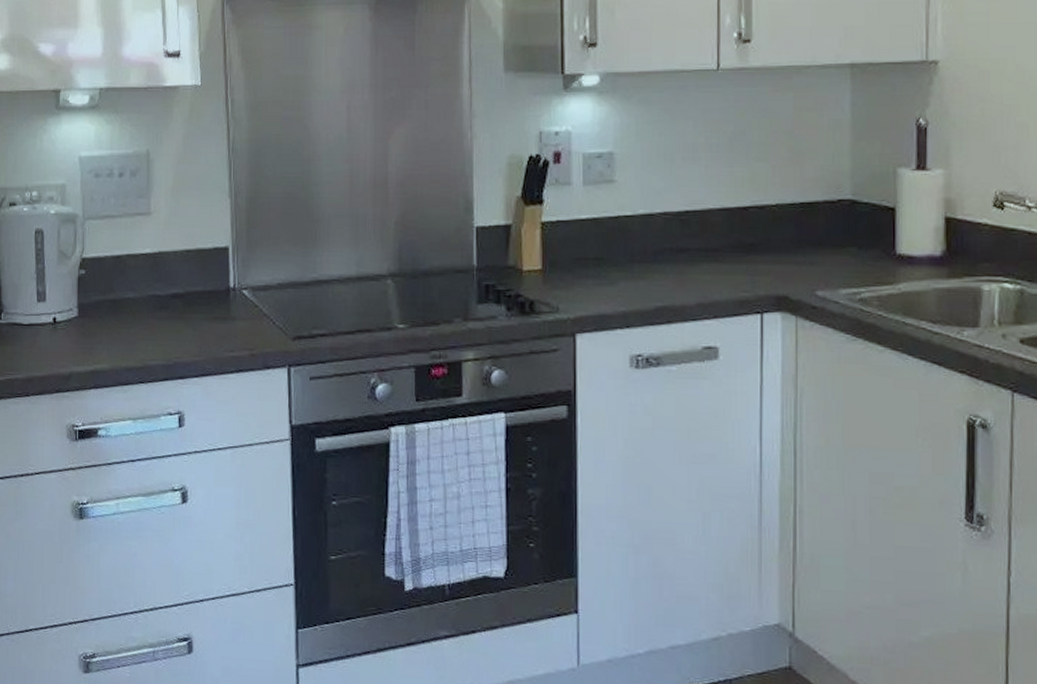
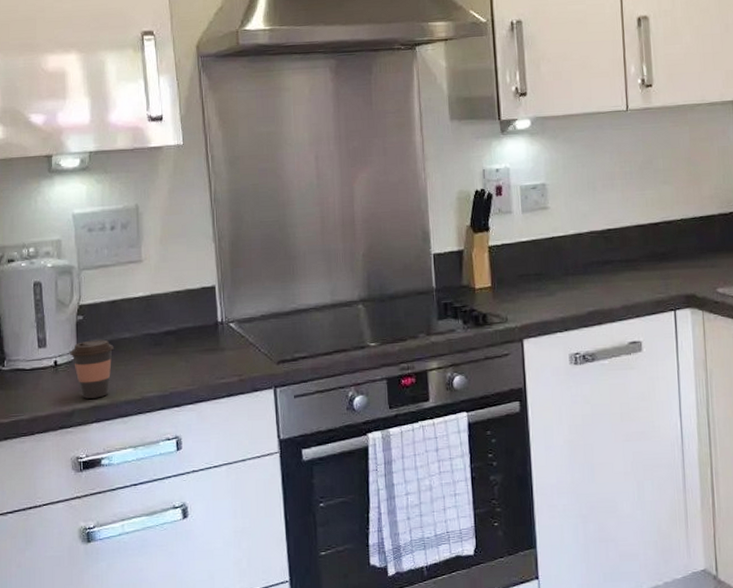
coffee cup: none [70,297,117,362] -> present [70,339,114,399]

